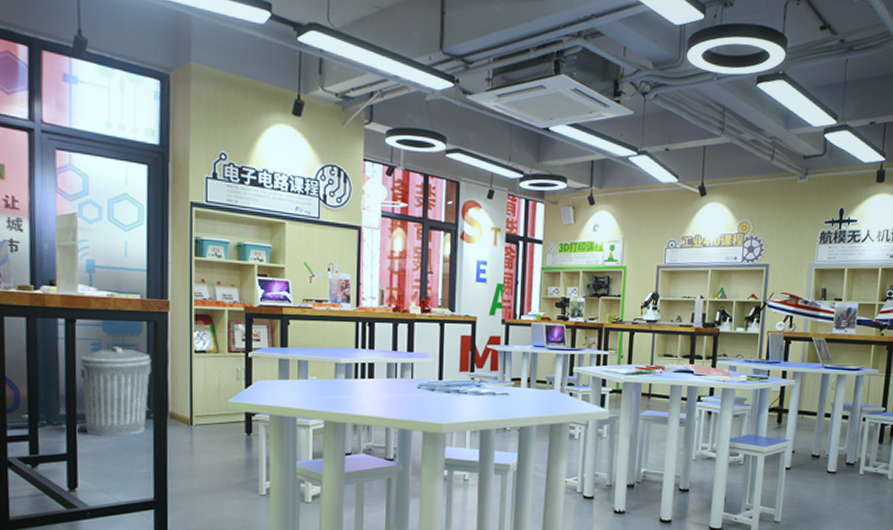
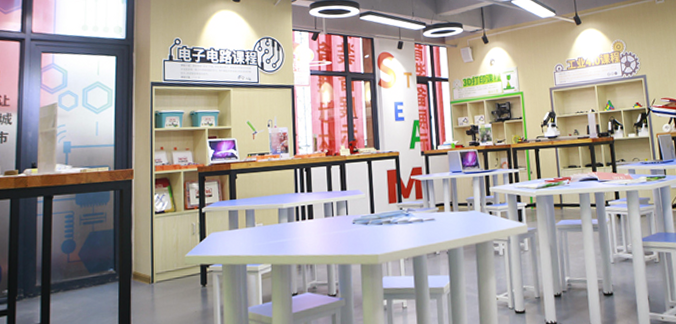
trash can: present [79,346,152,436] -> none [55,216,118,303]

